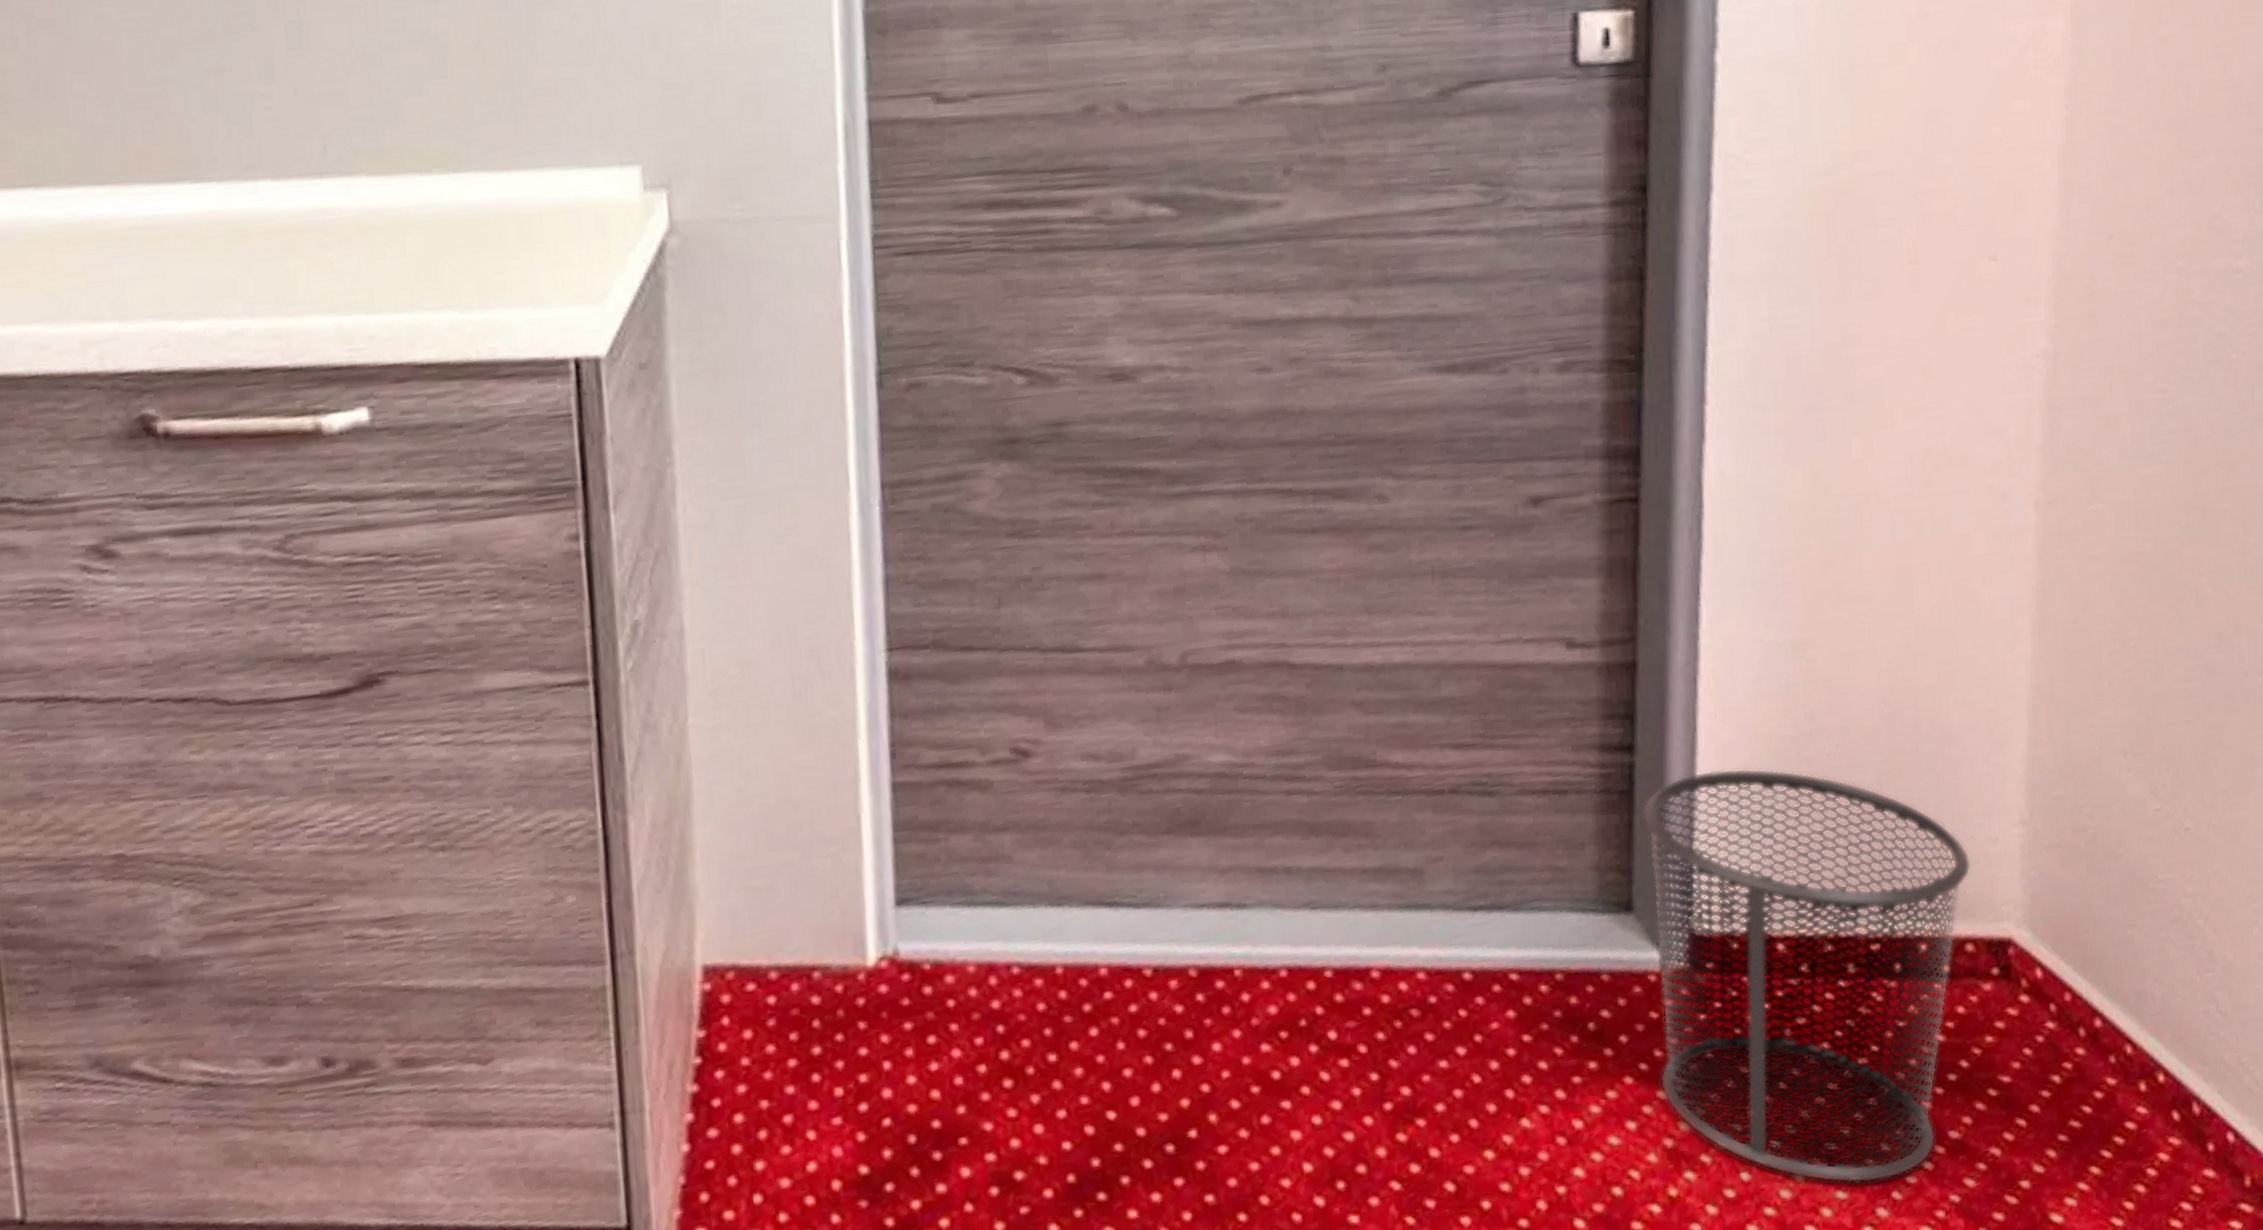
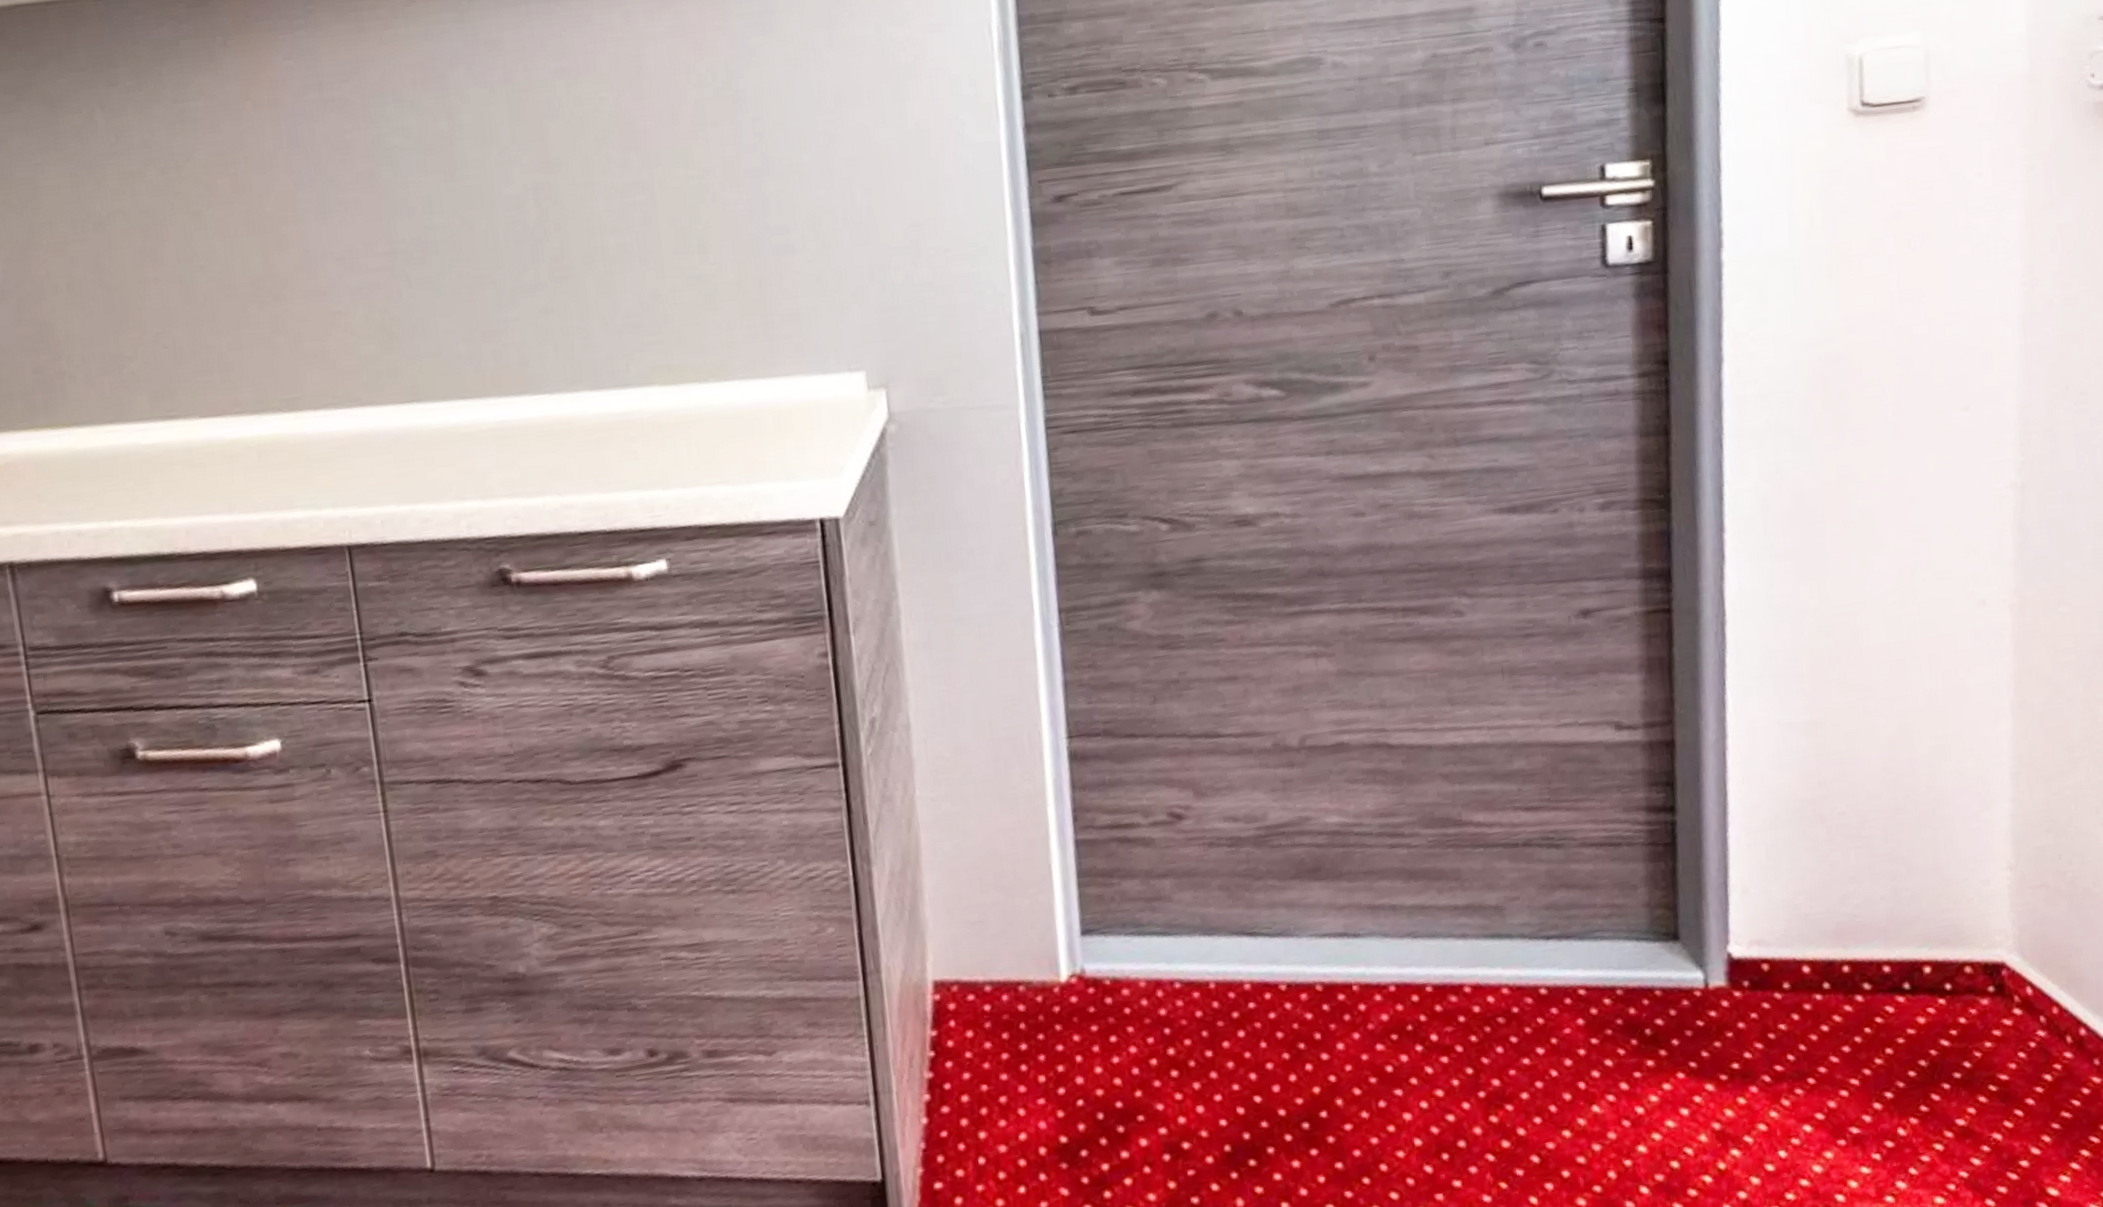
waste bin: present [1642,768,1971,1183] -> none [1684,825,1966,1161]

